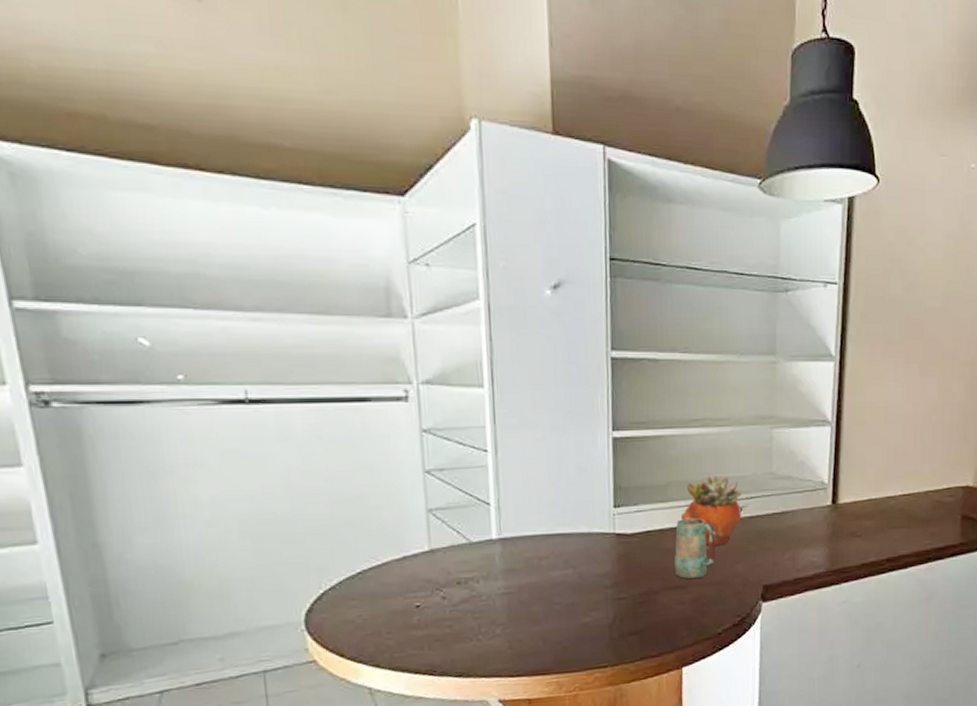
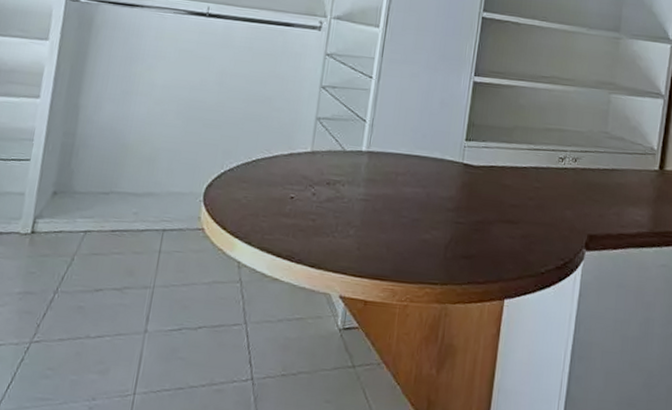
mug: present [674,518,716,580] -> none [510,160,551,217]
succulent planter: present [680,475,742,545] -> none [521,125,577,190]

